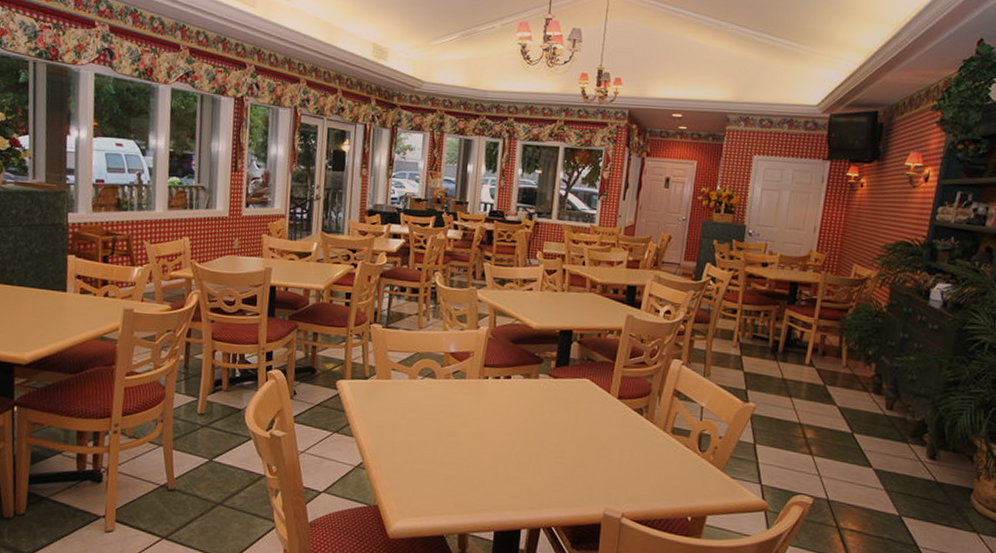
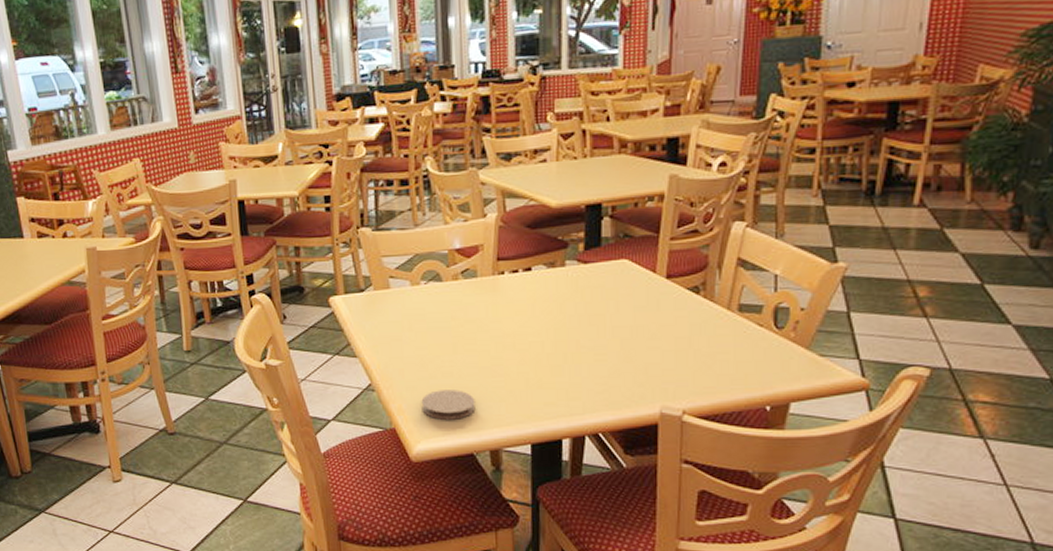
coaster: none [404,474,451,503] -> present [421,390,476,420]

